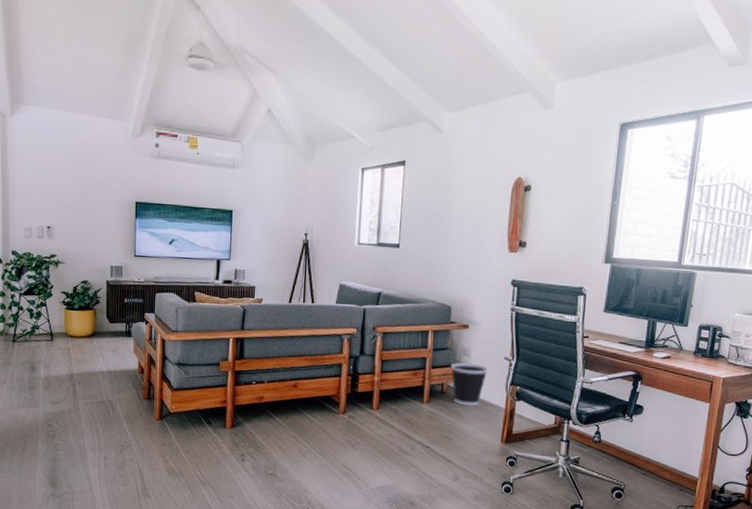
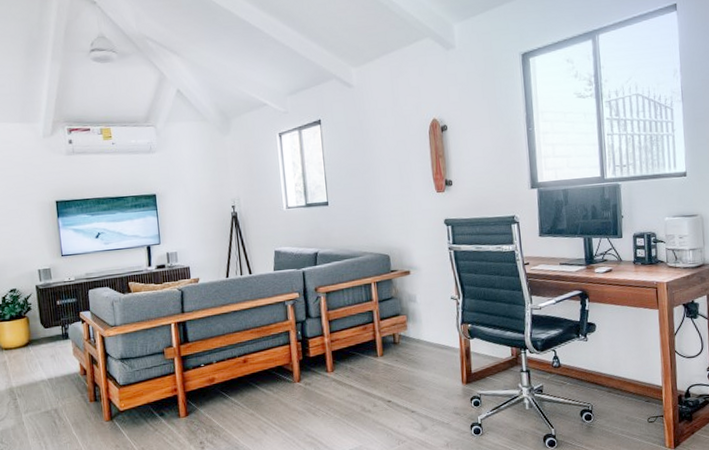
wastebasket: present [451,363,488,407] -> none [399,309,437,353]

